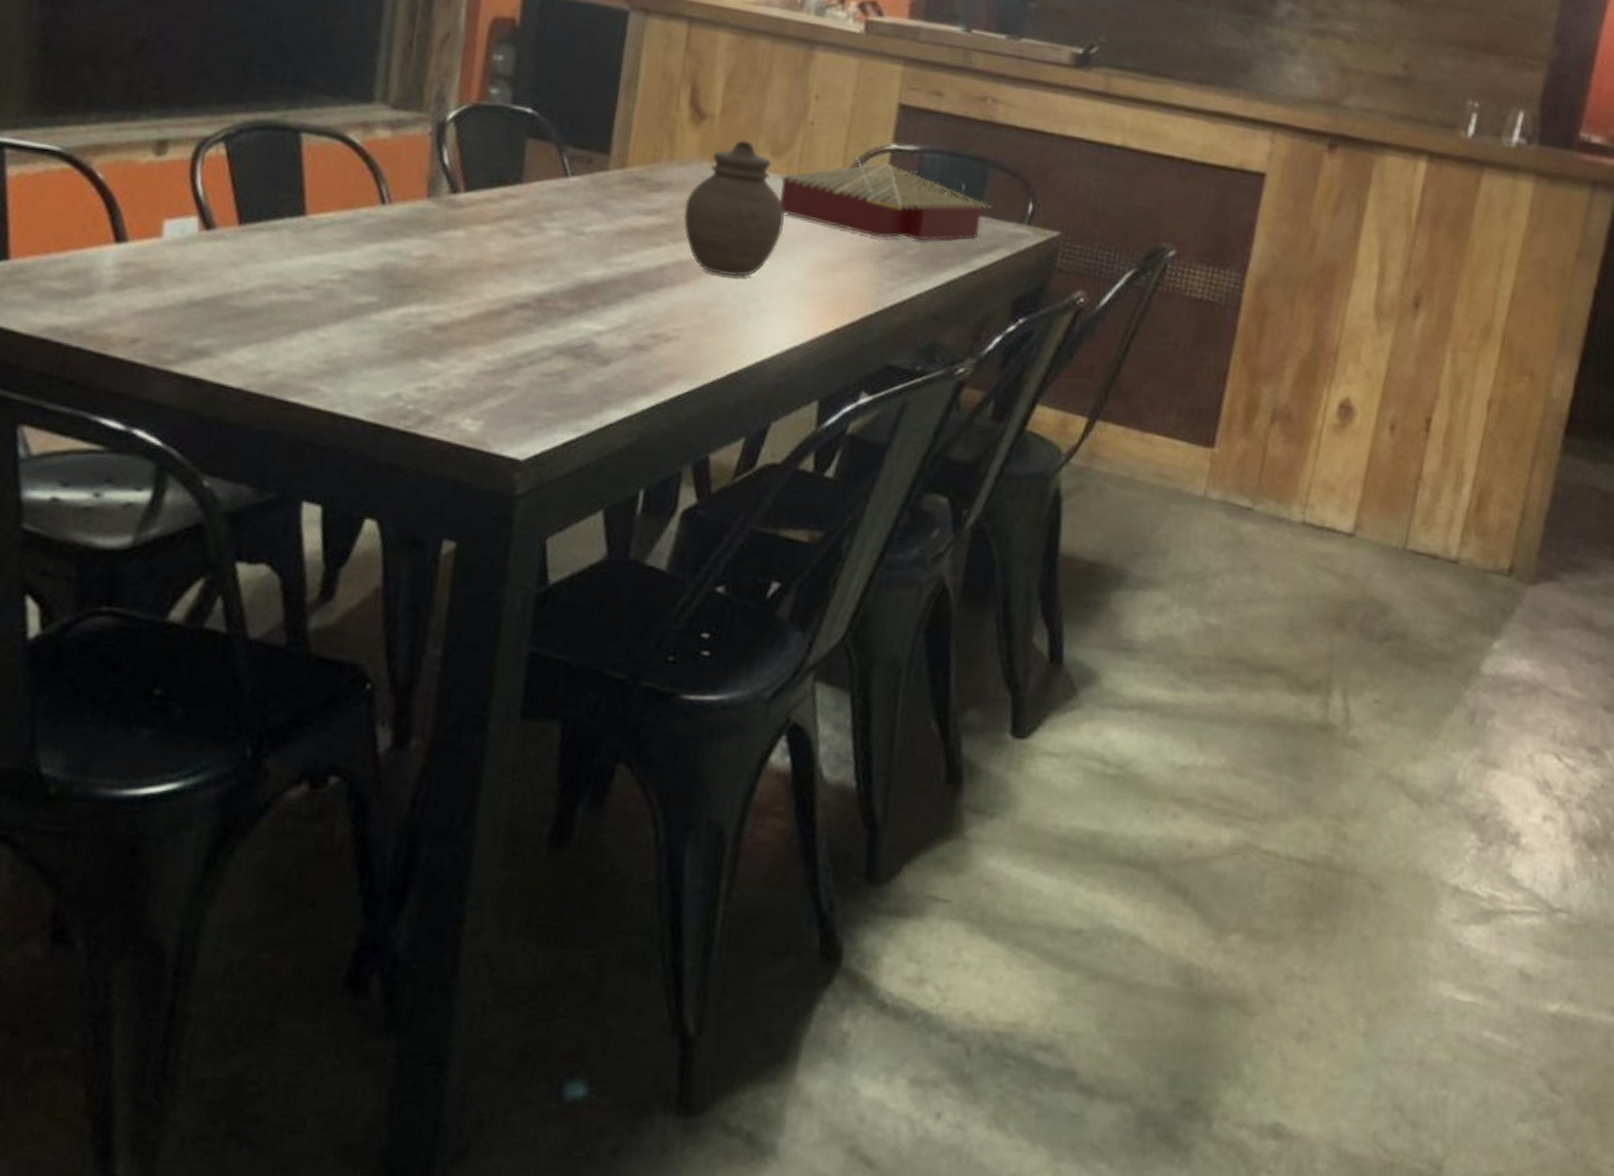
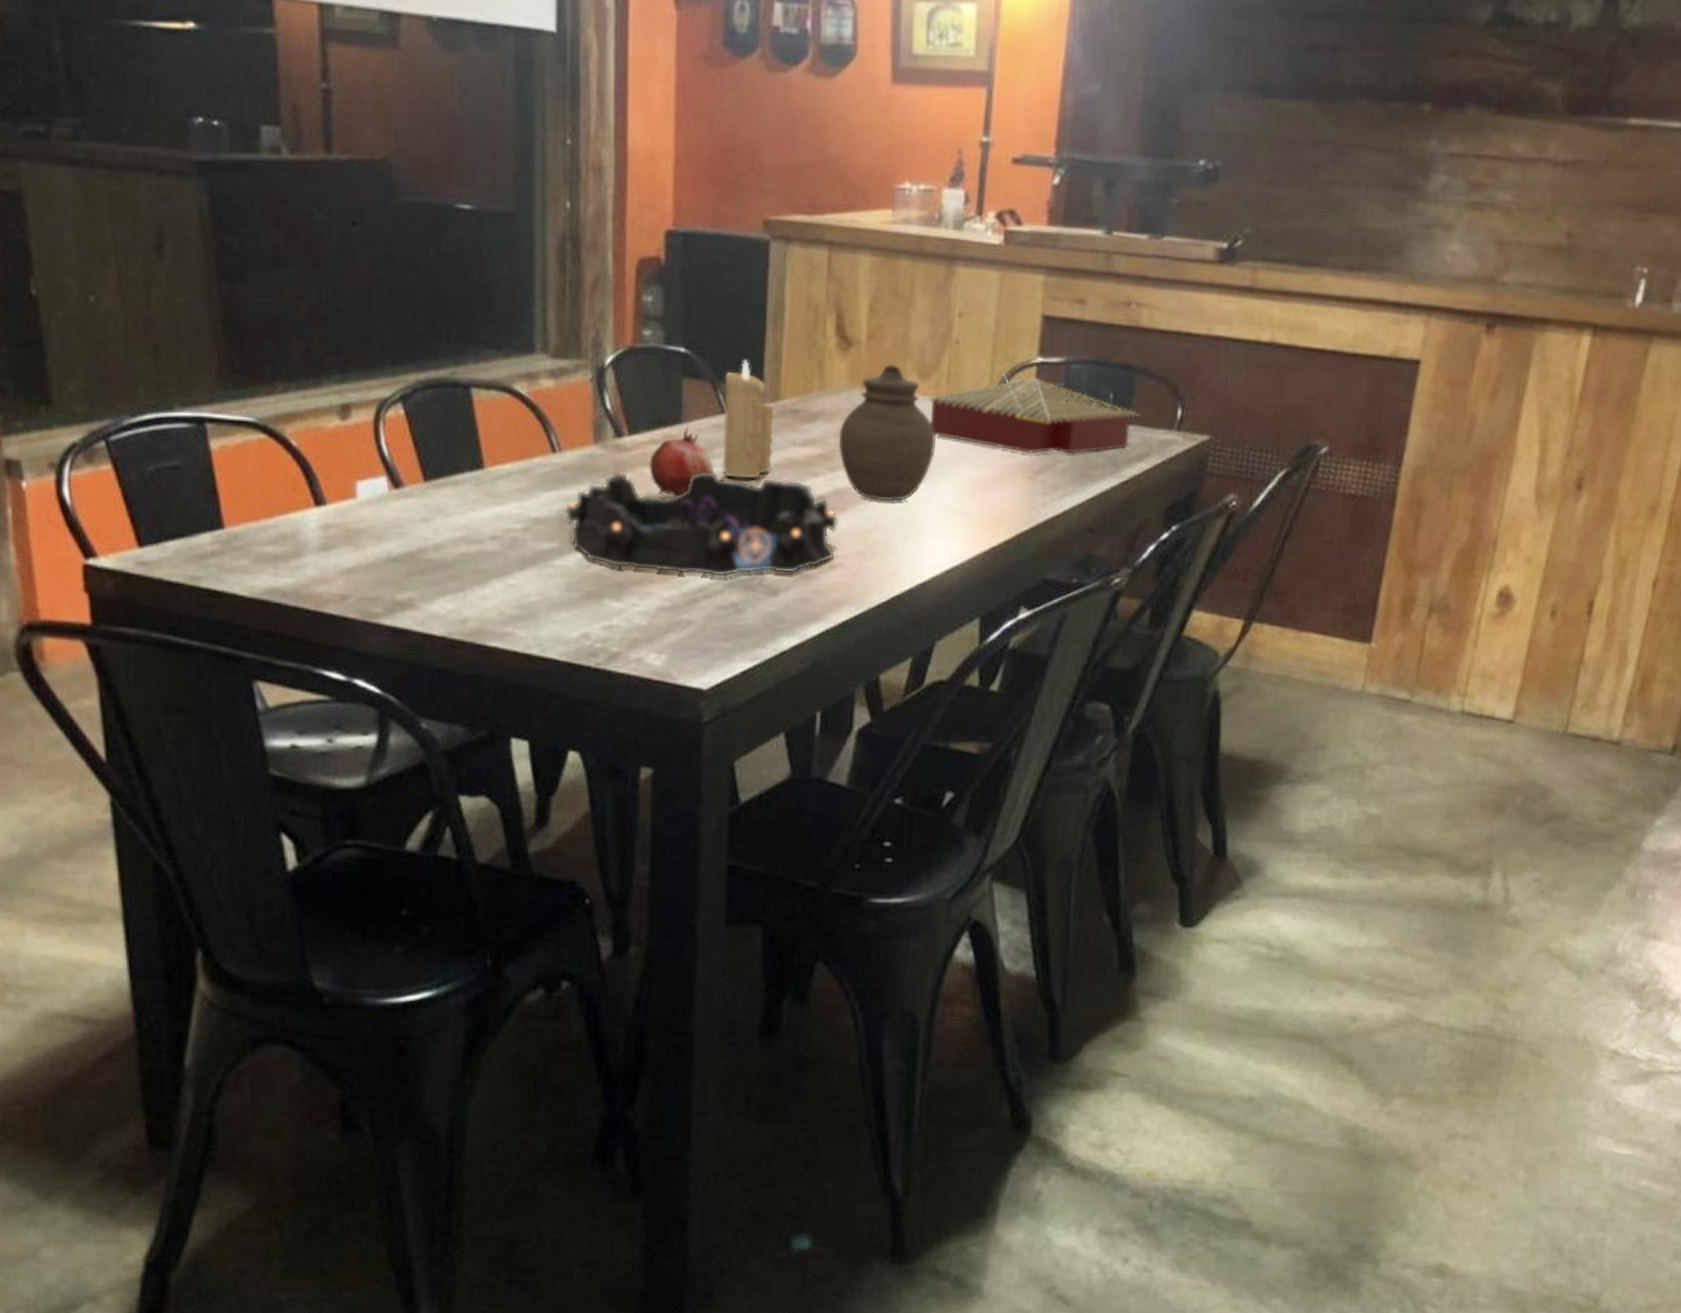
decorative bowl: none [388,227,679,344] -> present [564,471,839,578]
fruit: none [482,188,552,258] -> present [648,428,714,497]
candle: none [561,125,621,244] -> present [723,359,775,478]

